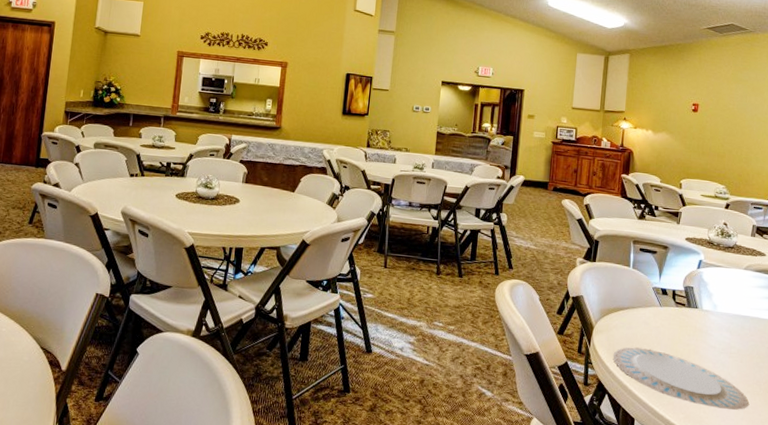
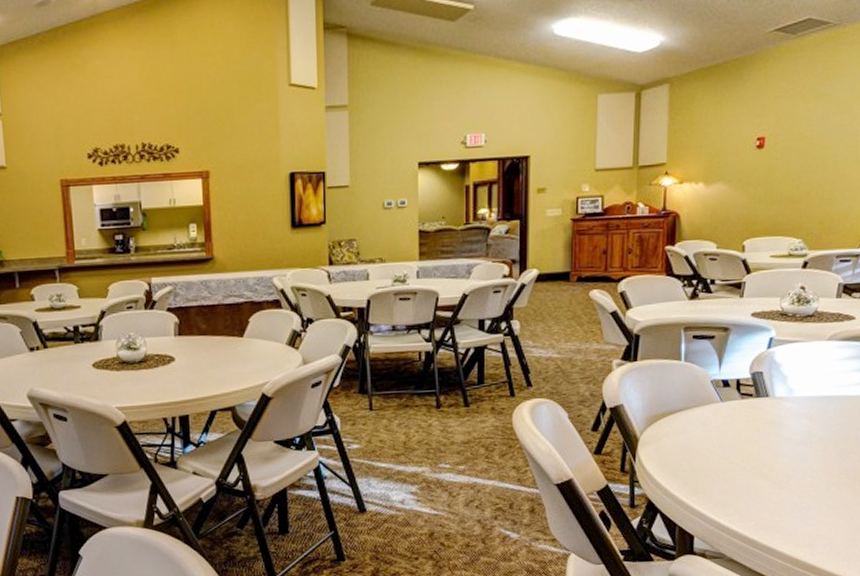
plate: present [614,347,750,410] -> none [665,453,835,509]

